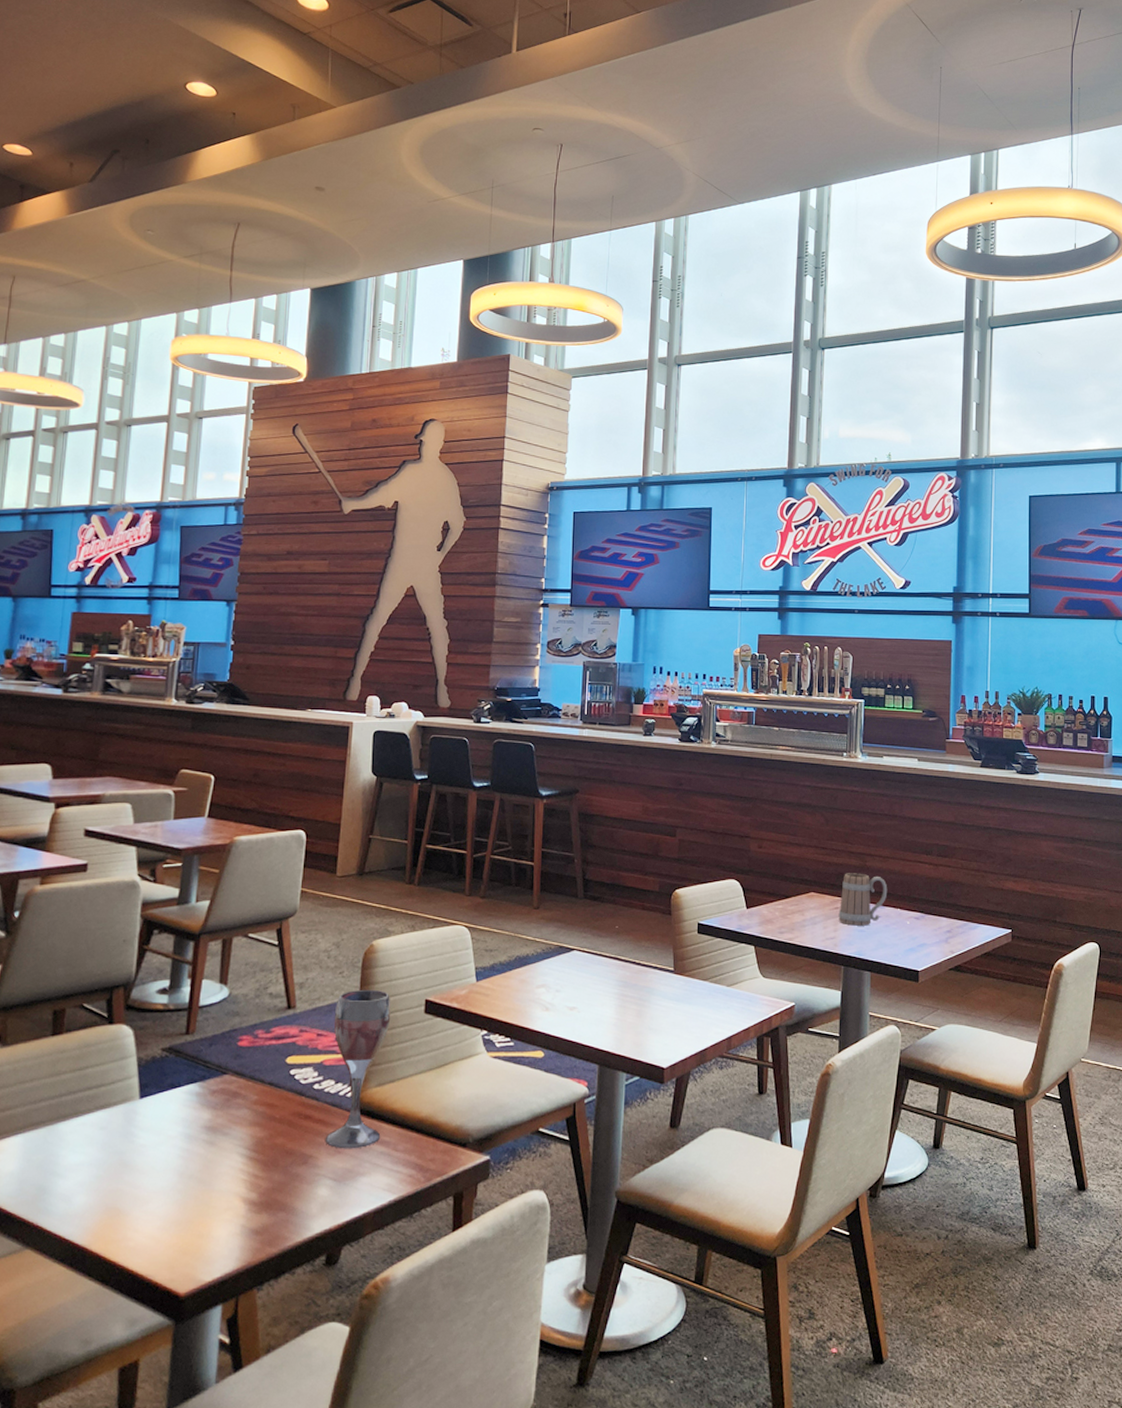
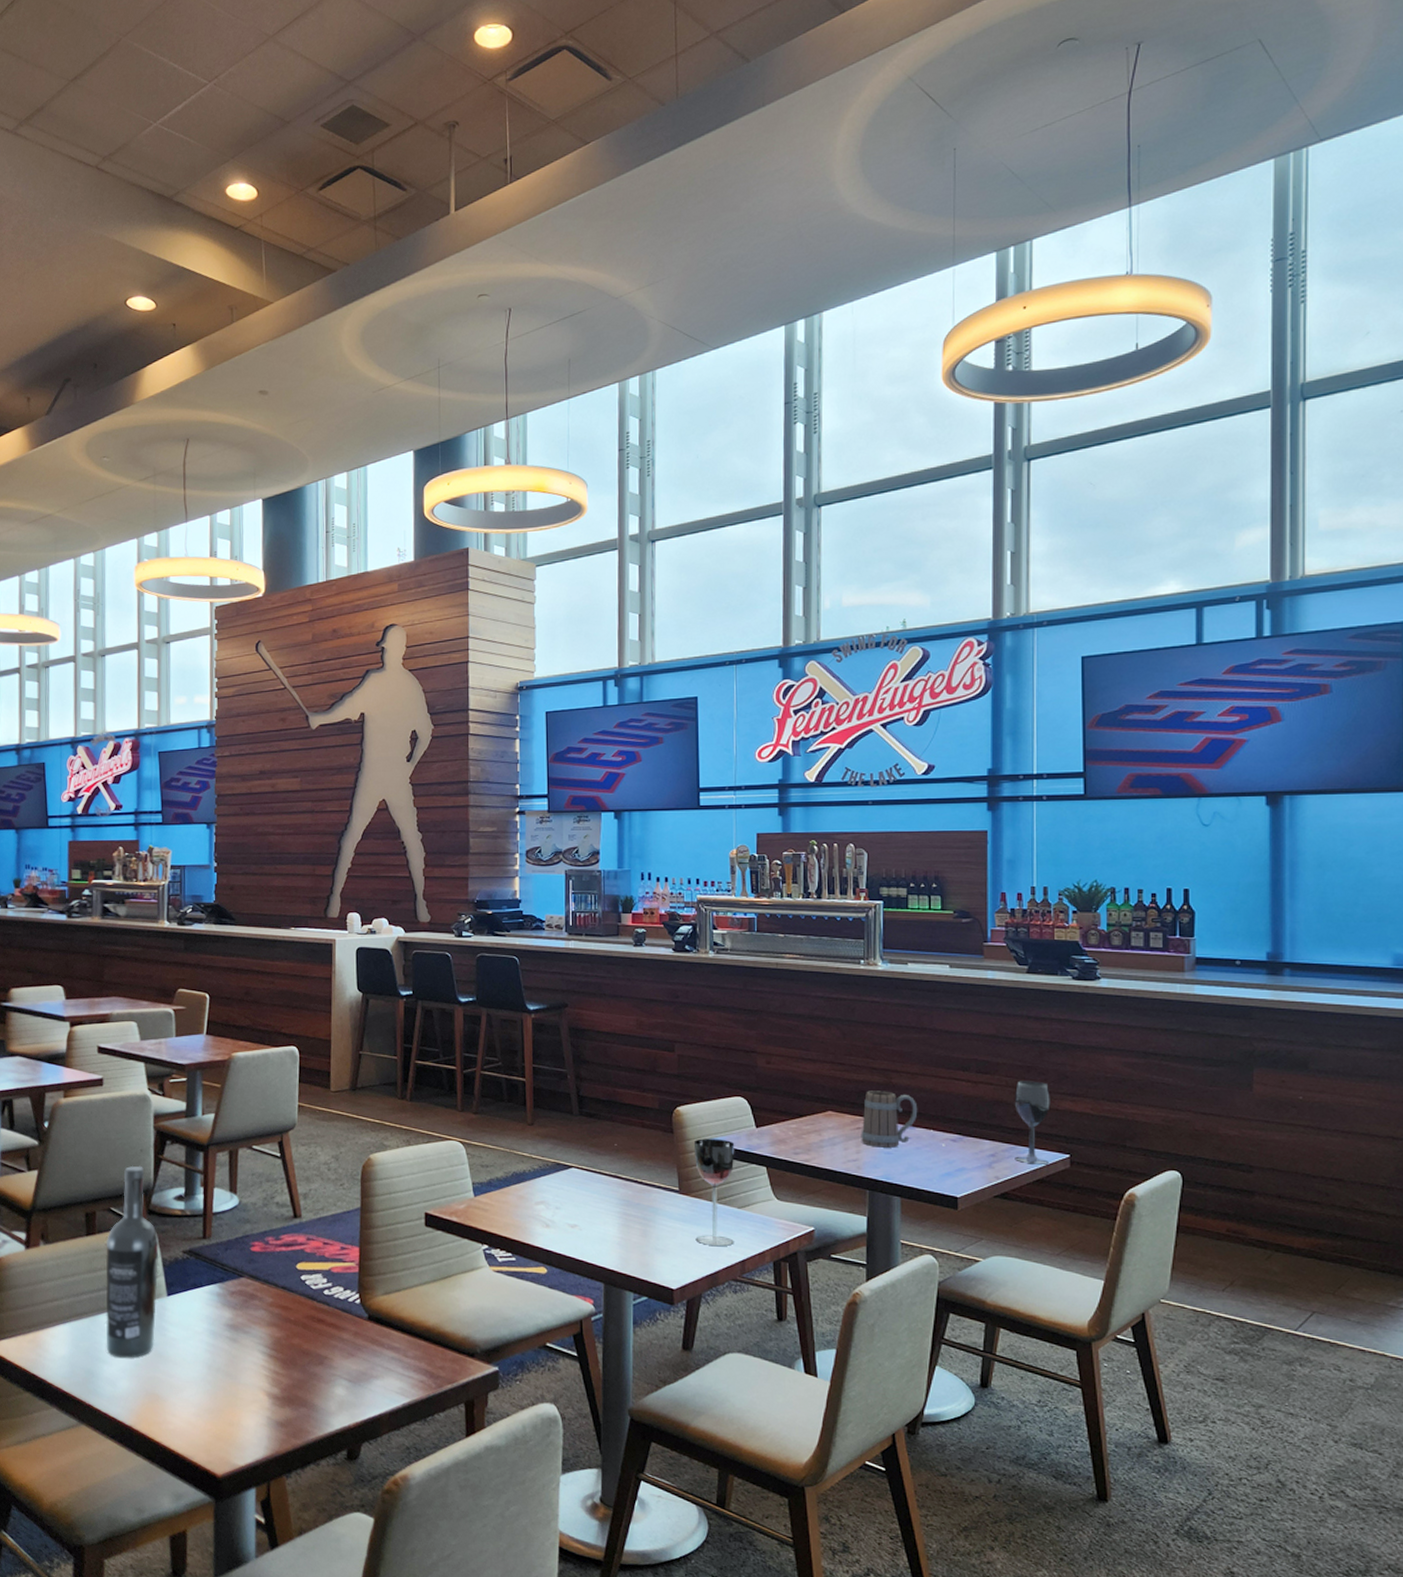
wine bottle: none [63,957,136,1170] -> present [105,1165,160,1358]
cup: present [325,989,391,1149] -> none [338,1201,393,1353]
wineglass: none [687,920,727,1024] -> present [695,1138,735,1247]
wine glass: none [967,863,997,939] -> present [1014,1081,1050,1165]

